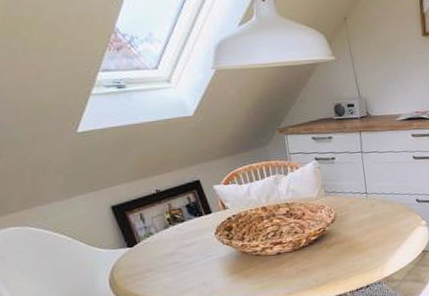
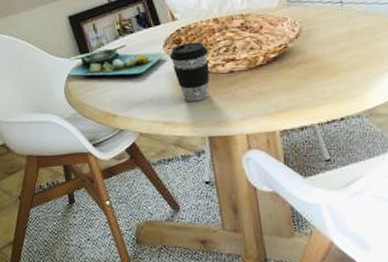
platter: none [112,233,217,267] -> present [67,44,165,77]
coffee cup: none [222,228,260,283] -> present [170,42,210,102]

